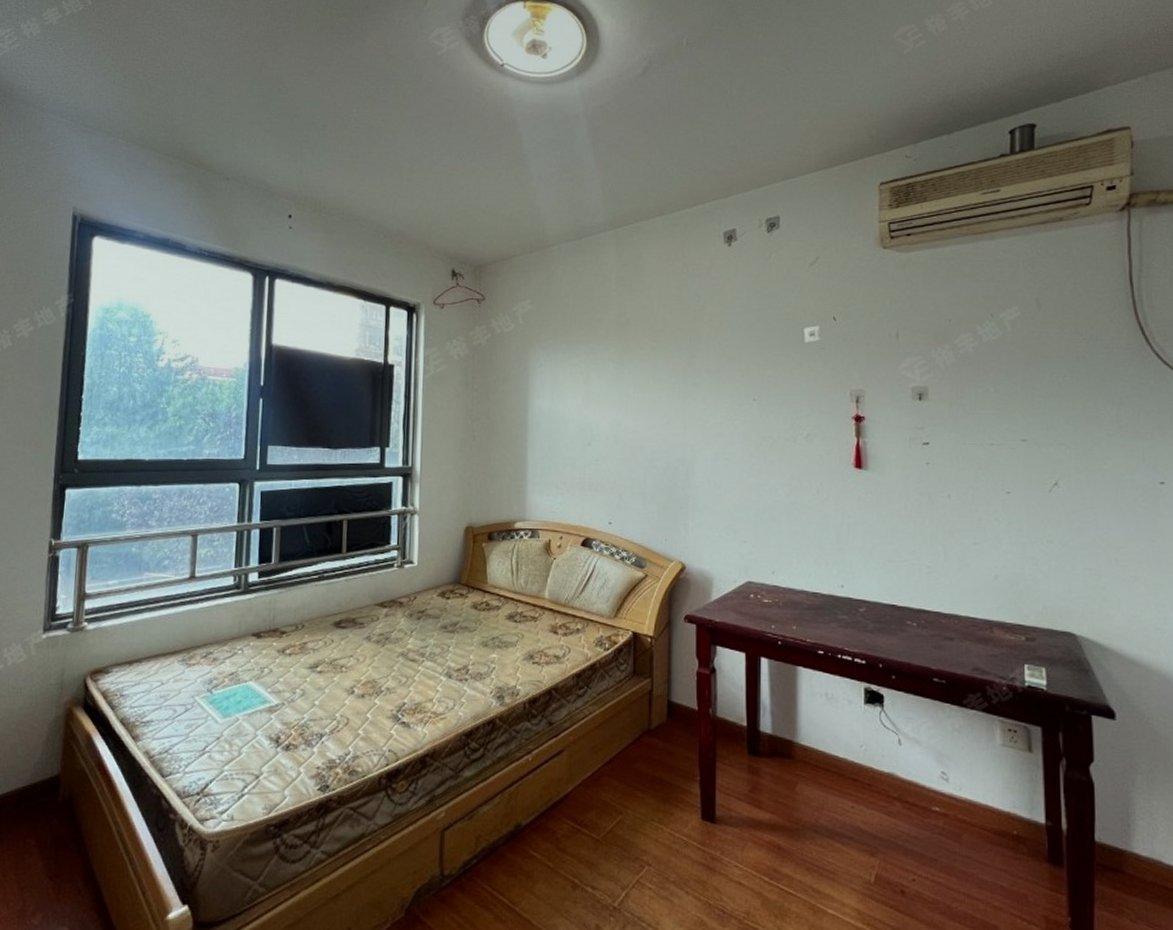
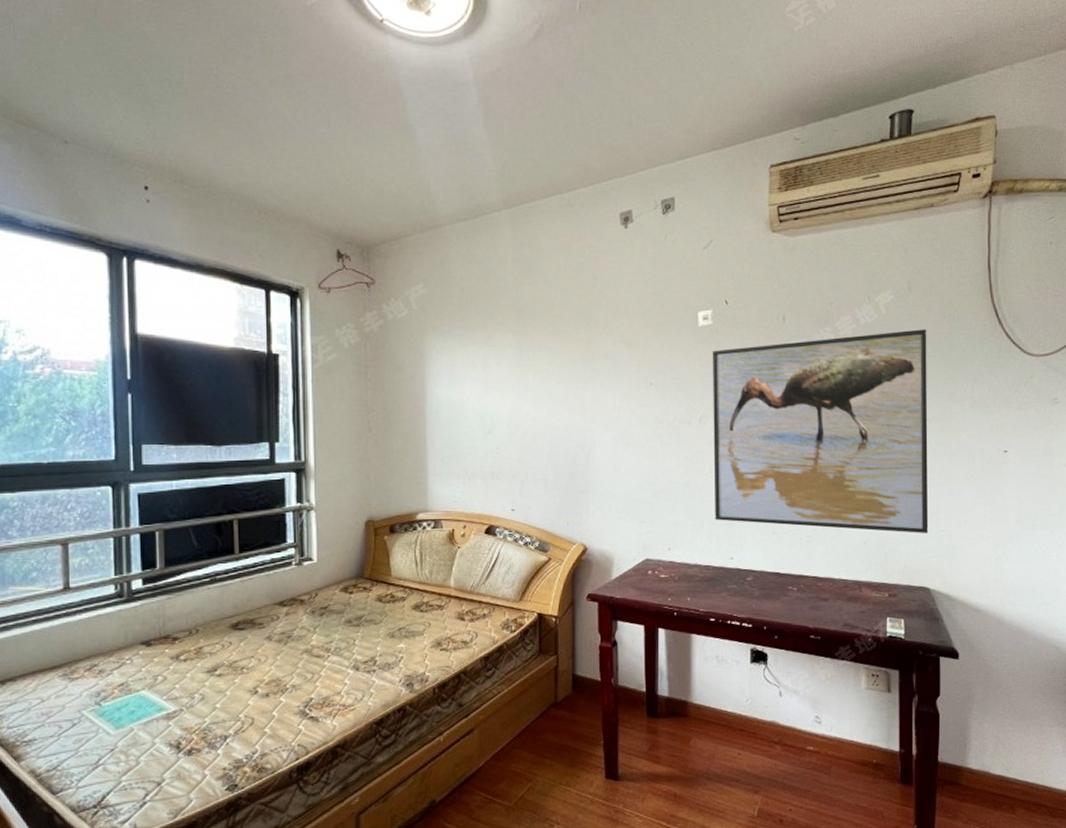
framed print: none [819,348,1072,572] -> present [712,329,929,534]

